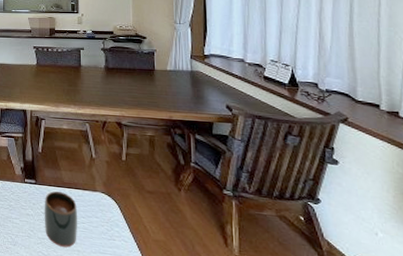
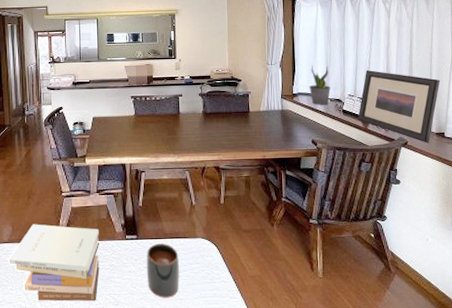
potted plant: none [223,26,249,69] -> present [309,65,330,105]
picture frame: none [283,35,392,122] -> present [358,70,441,143]

